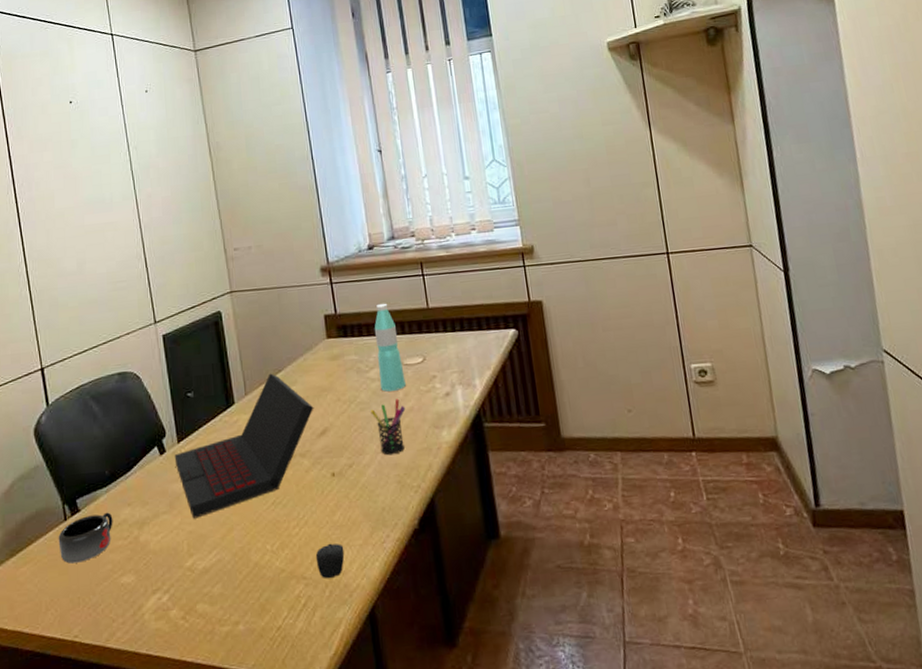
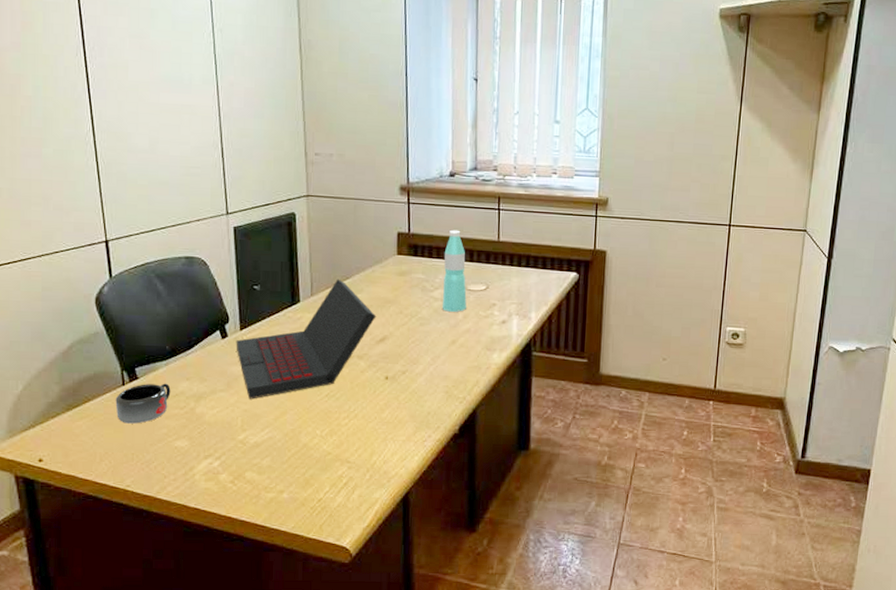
computer mouse: present [315,543,345,578] -> none [361,436,388,464]
pen holder: present [370,398,406,456] -> none [429,319,463,368]

